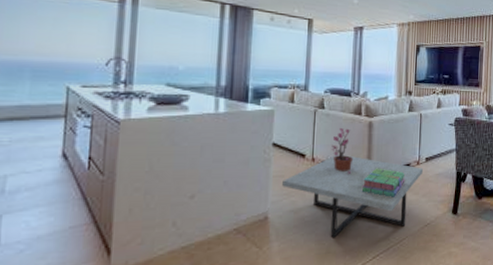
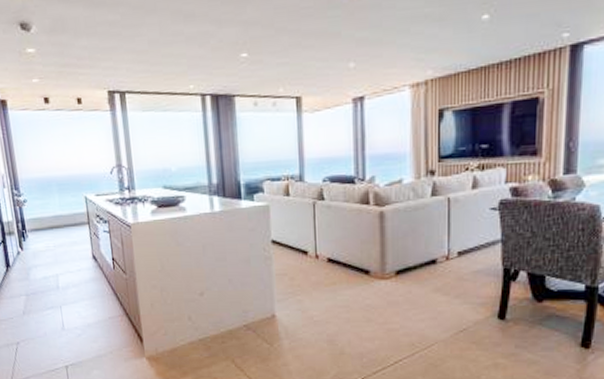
coffee table: present [282,154,423,238] -> none [286,250,454,339]
potted plant: present [332,128,352,174] -> none [336,221,363,272]
stack of books: present [361,168,406,198] -> none [375,264,431,298]

